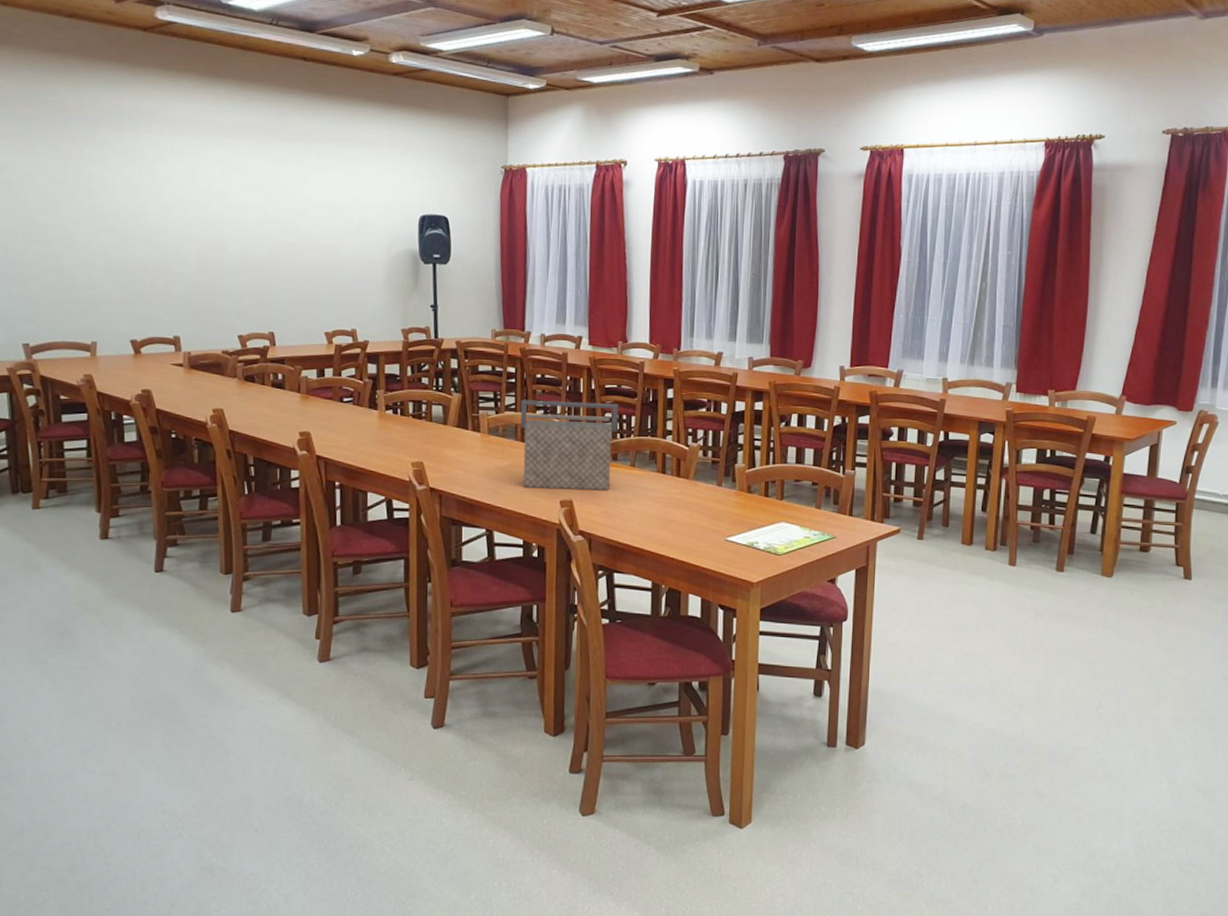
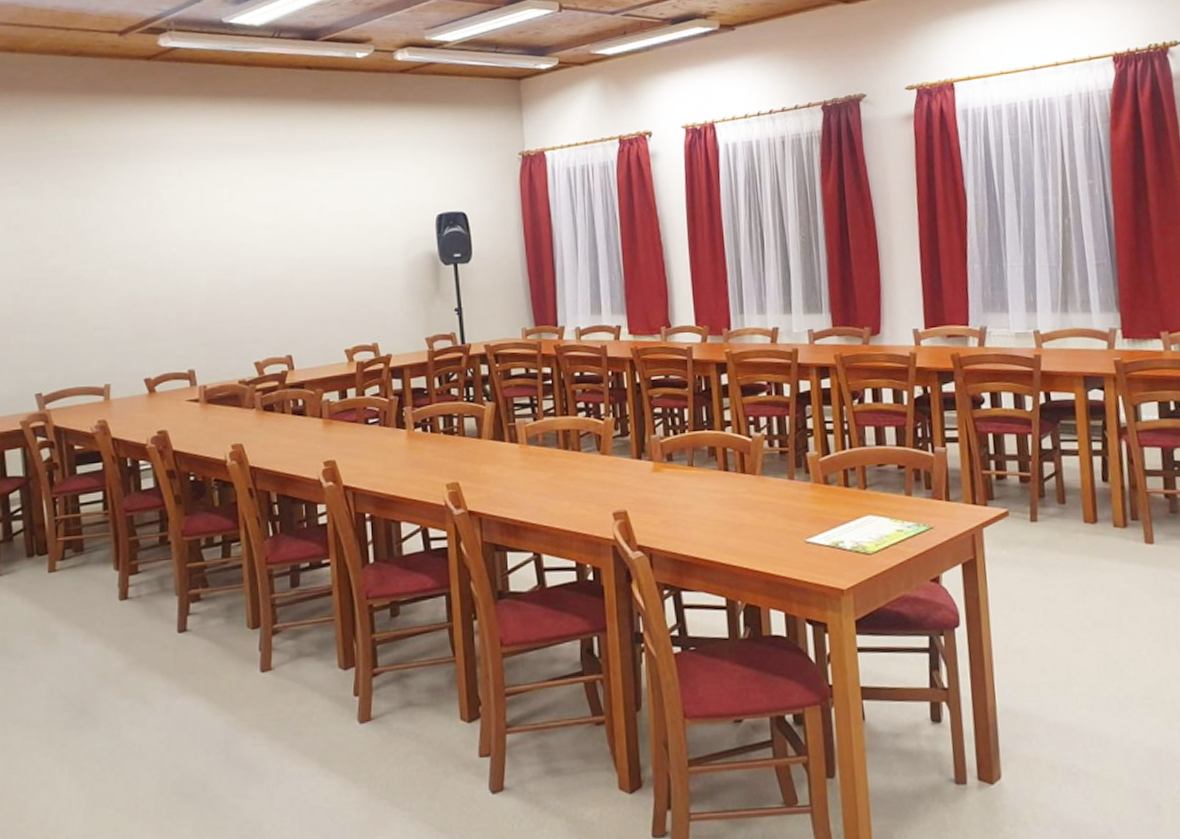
handbag: present [520,399,618,490] -> none [560,397,670,501]

